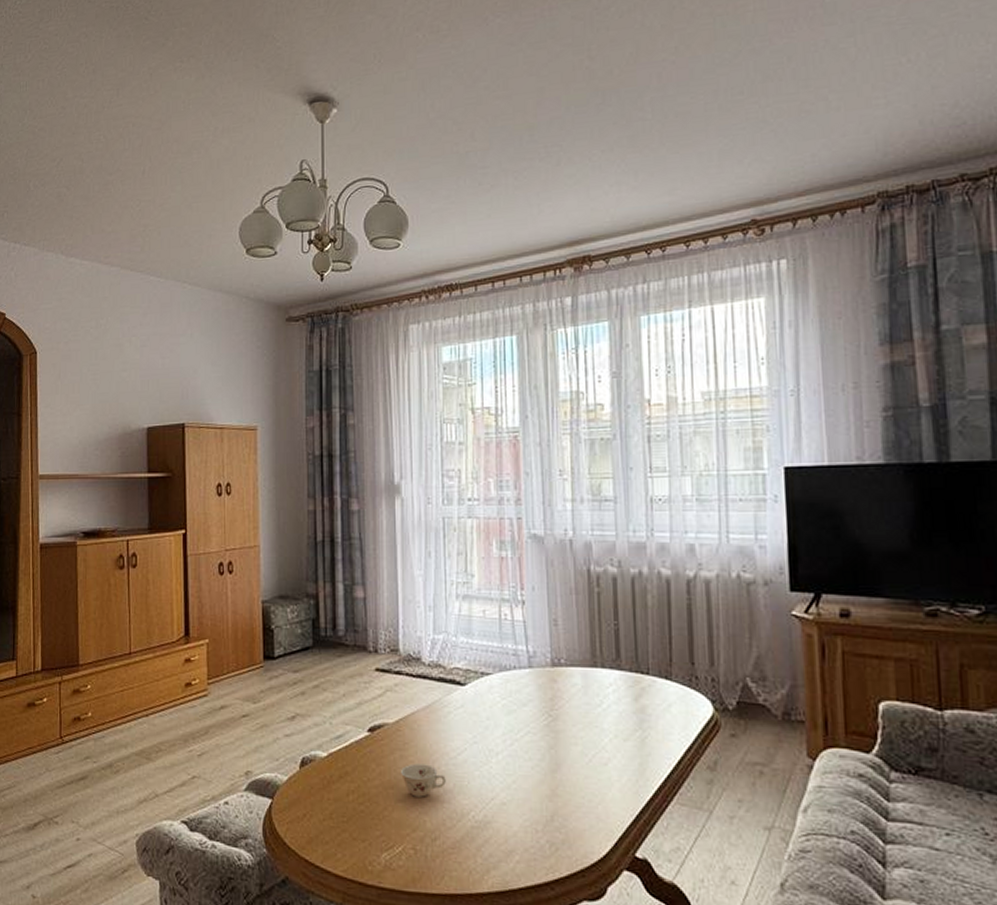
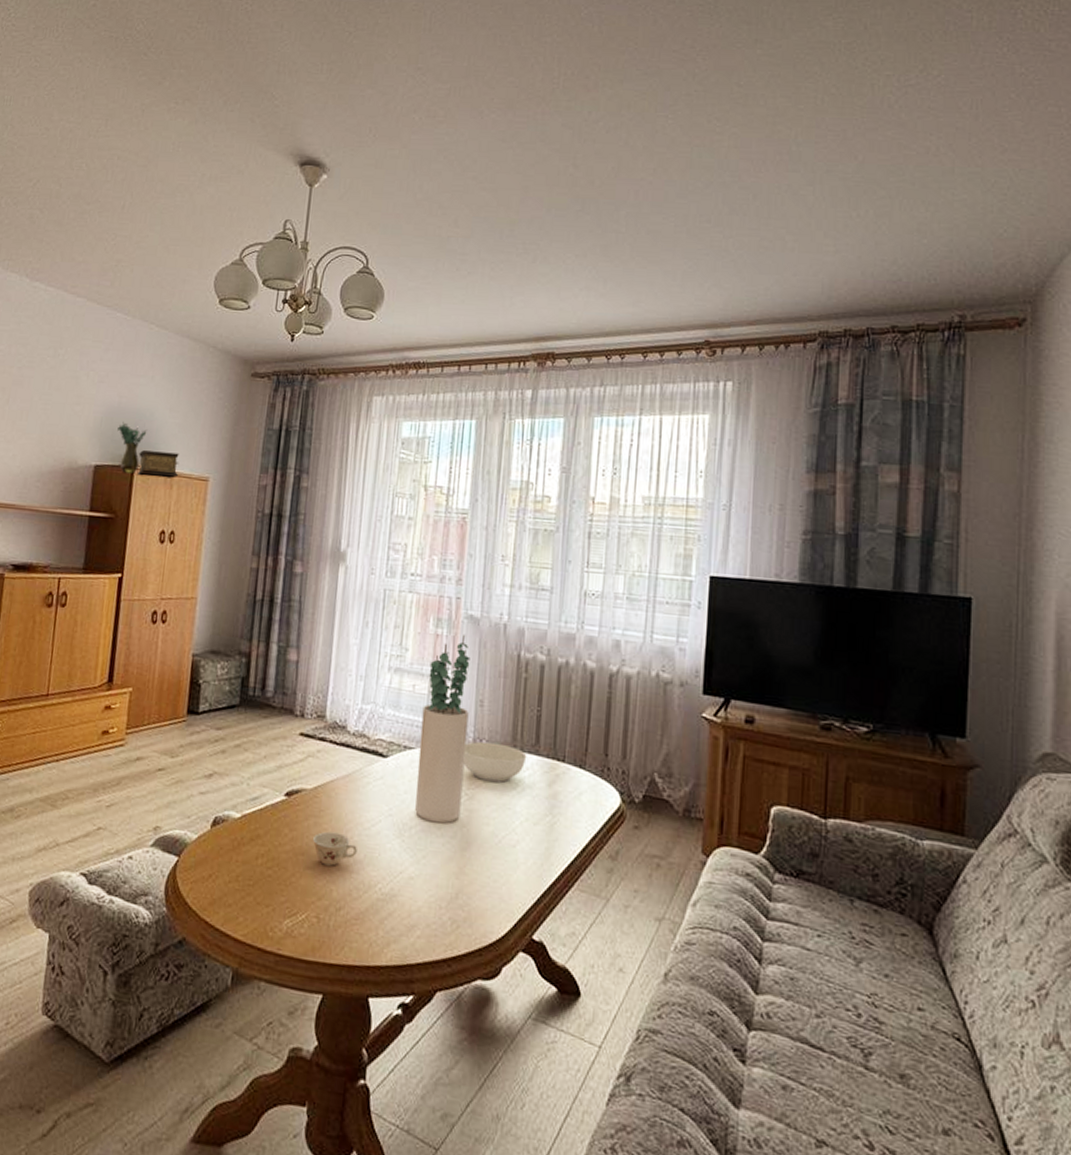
vase: none [164,382,193,433] -> present [117,422,148,475]
decorative box: none [187,406,227,433] -> present [137,450,179,478]
vase: none [495,554,547,747] -> present [415,633,470,824]
bowl: none [543,661,609,702] -> present [463,742,527,783]

